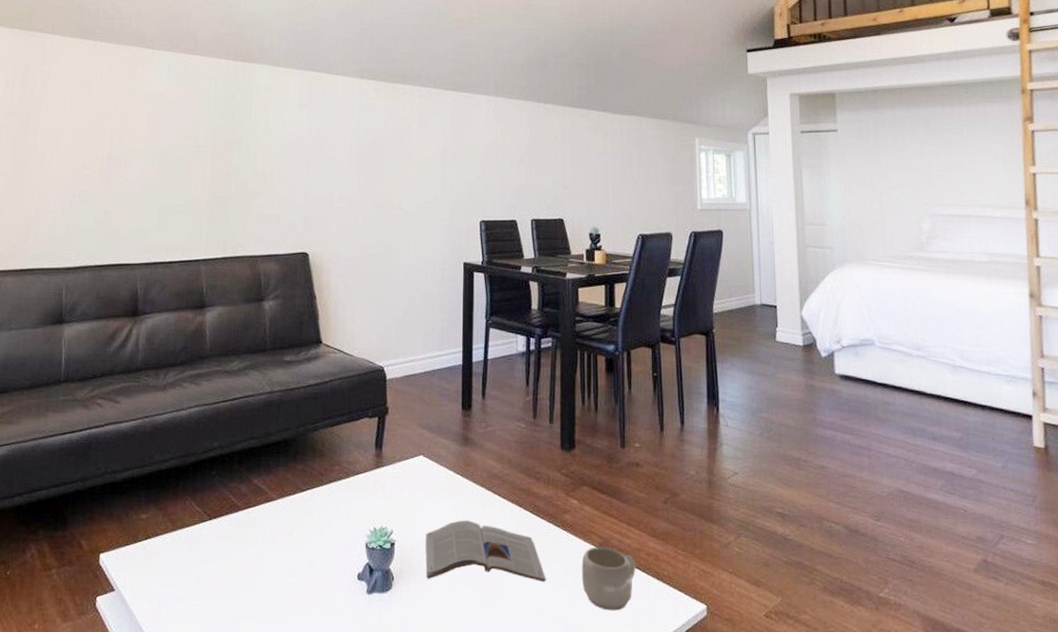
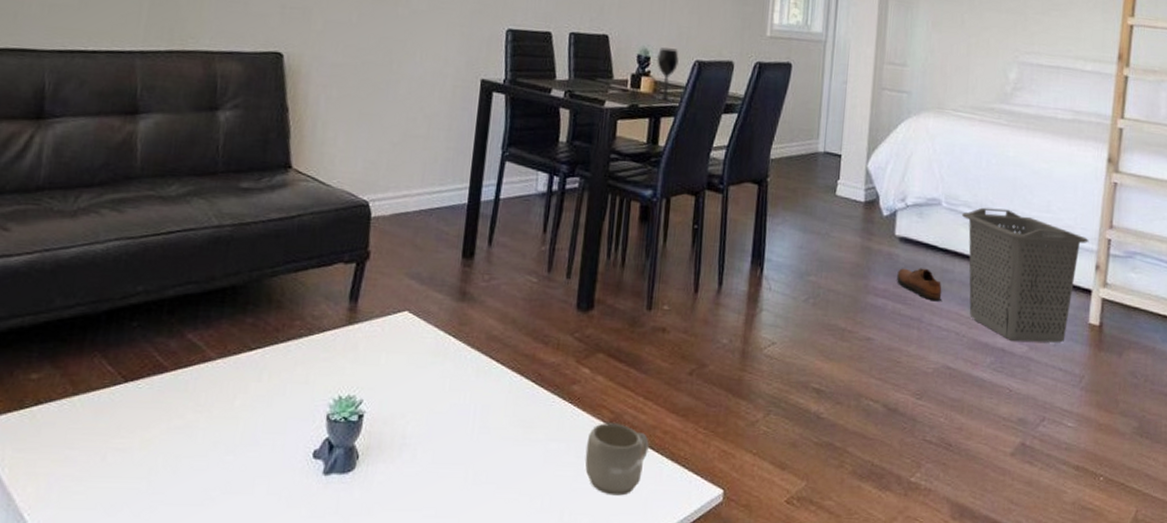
magazine: present [425,520,546,583] -> none [399,389,544,464]
wine glass: none [606,226,625,270] -> present [655,47,679,102]
shoe: none [842,401,887,431] -> present [897,268,942,302]
laundry basket: none [895,345,1023,466] -> present [961,207,1089,343]

